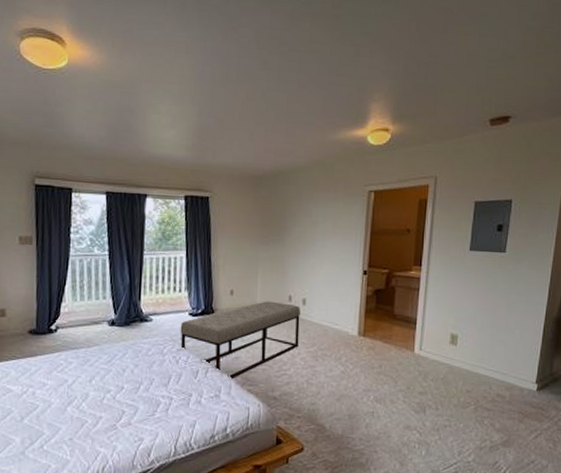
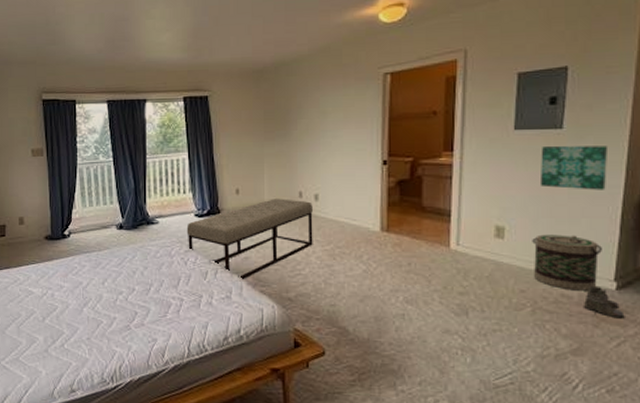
basket: none [478,342,529,392] -> present [532,234,602,291]
wall art: none [486,267,538,307] -> present [539,146,609,190]
boots: none [512,388,542,415] -> present [583,287,625,319]

